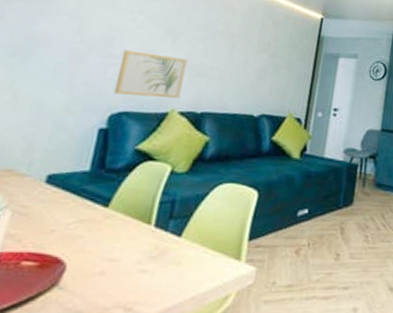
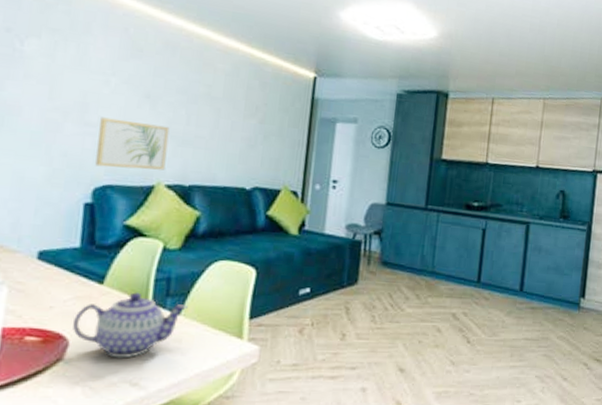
teapot: none [72,215,190,283] -> present [73,292,188,359]

